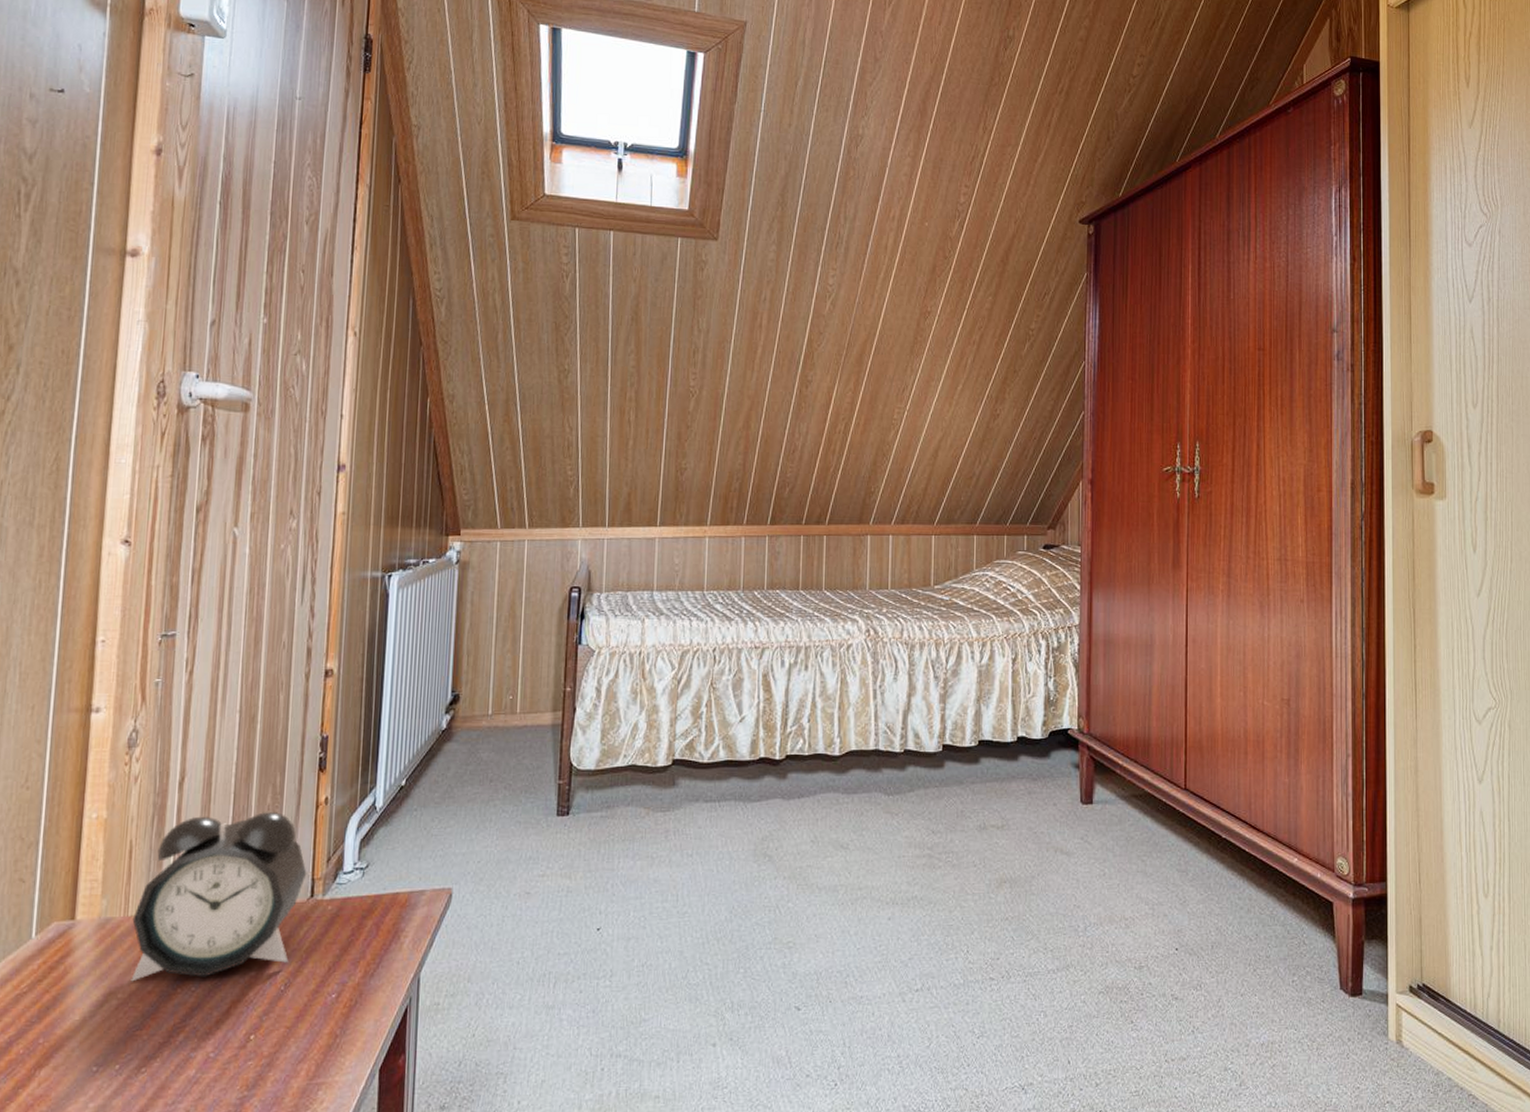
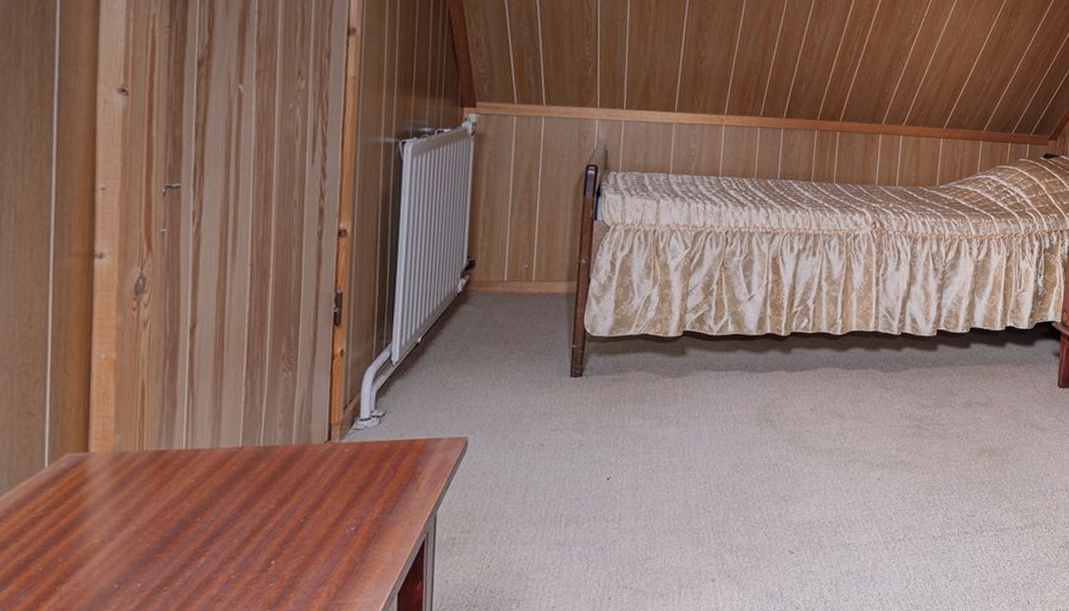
alarm clock: present [130,811,307,982] -> none [148,360,324,510]

